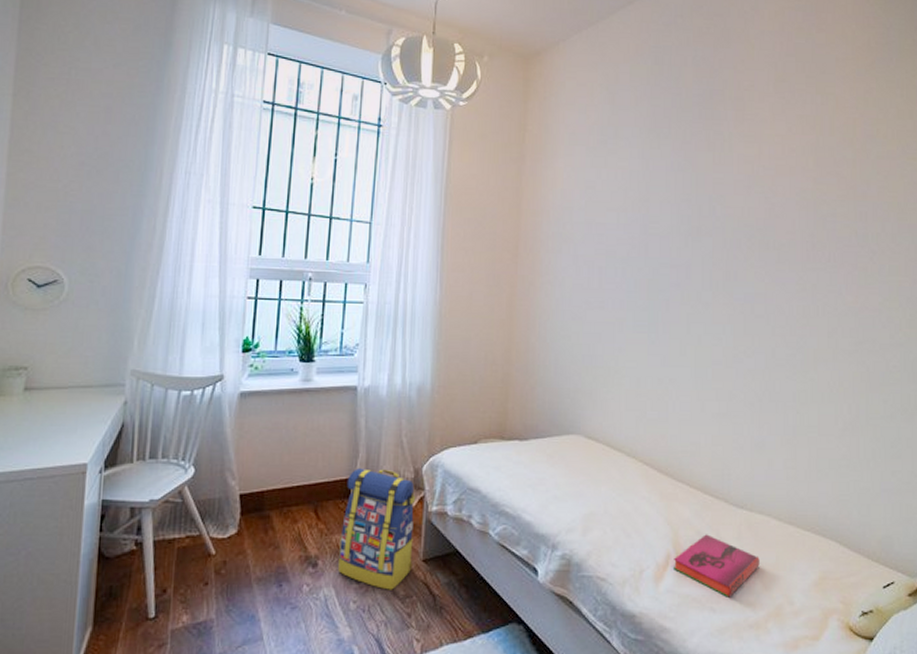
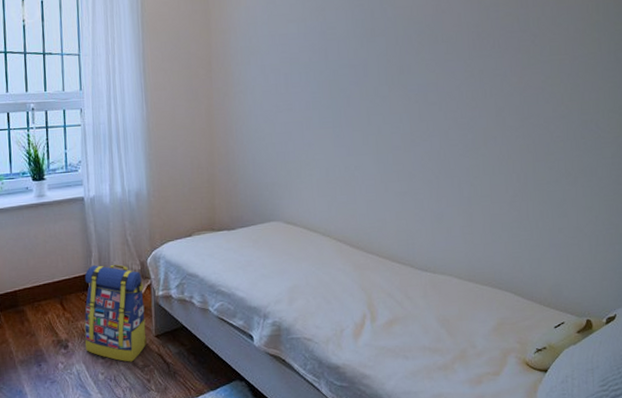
hardback book: present [672,534,760,599] -> none [369,295,445,347]

